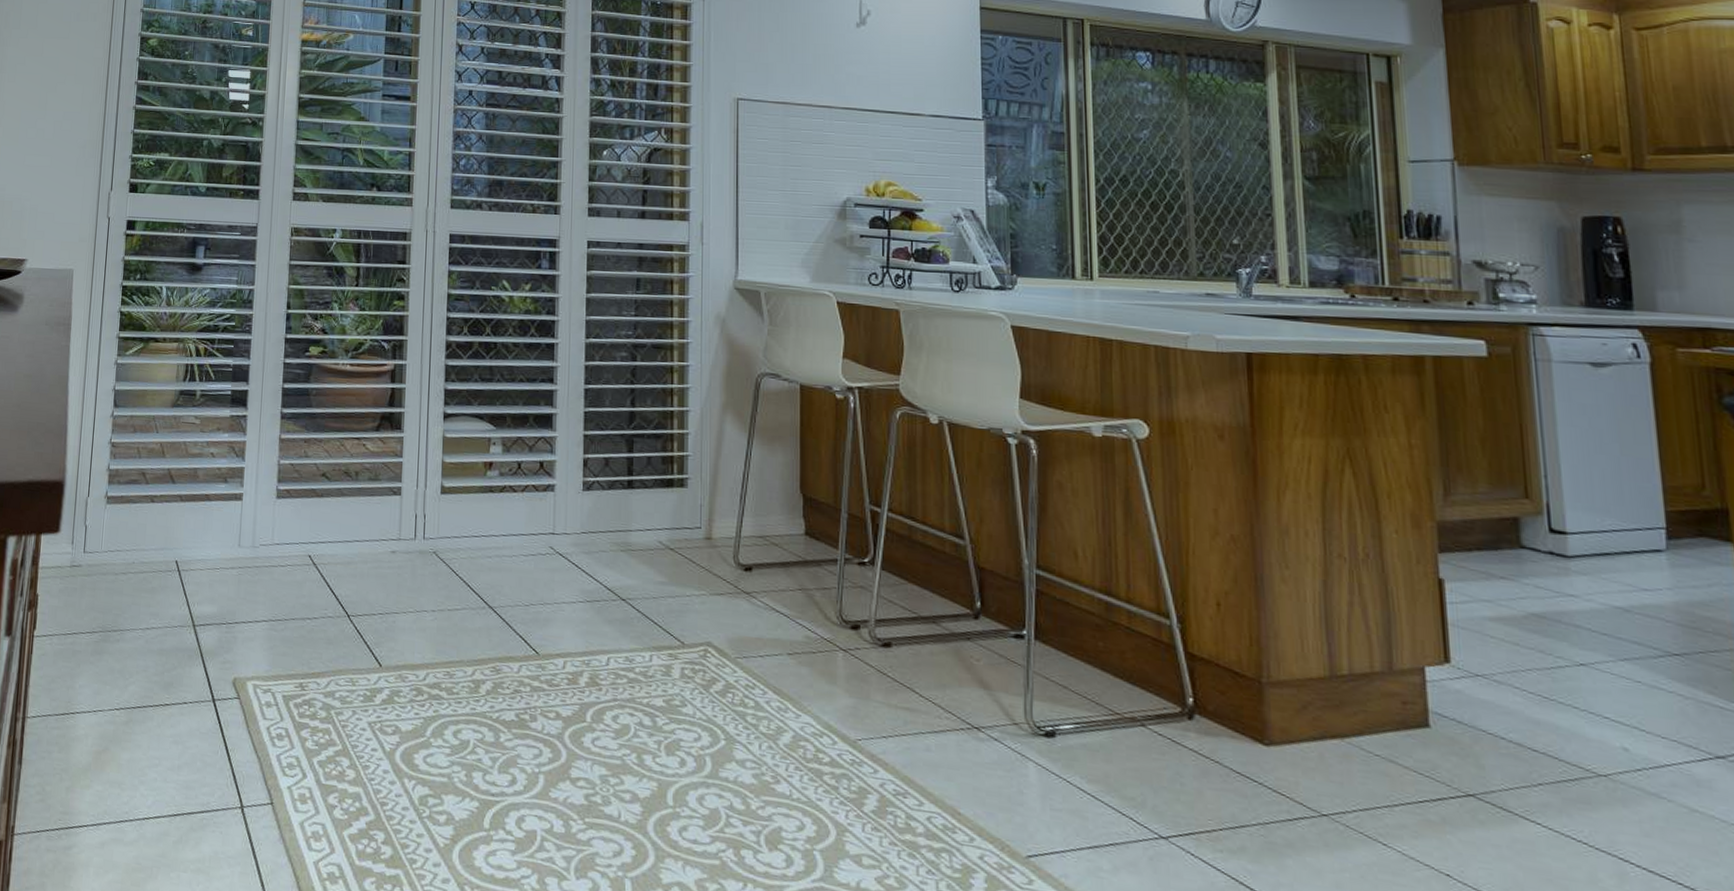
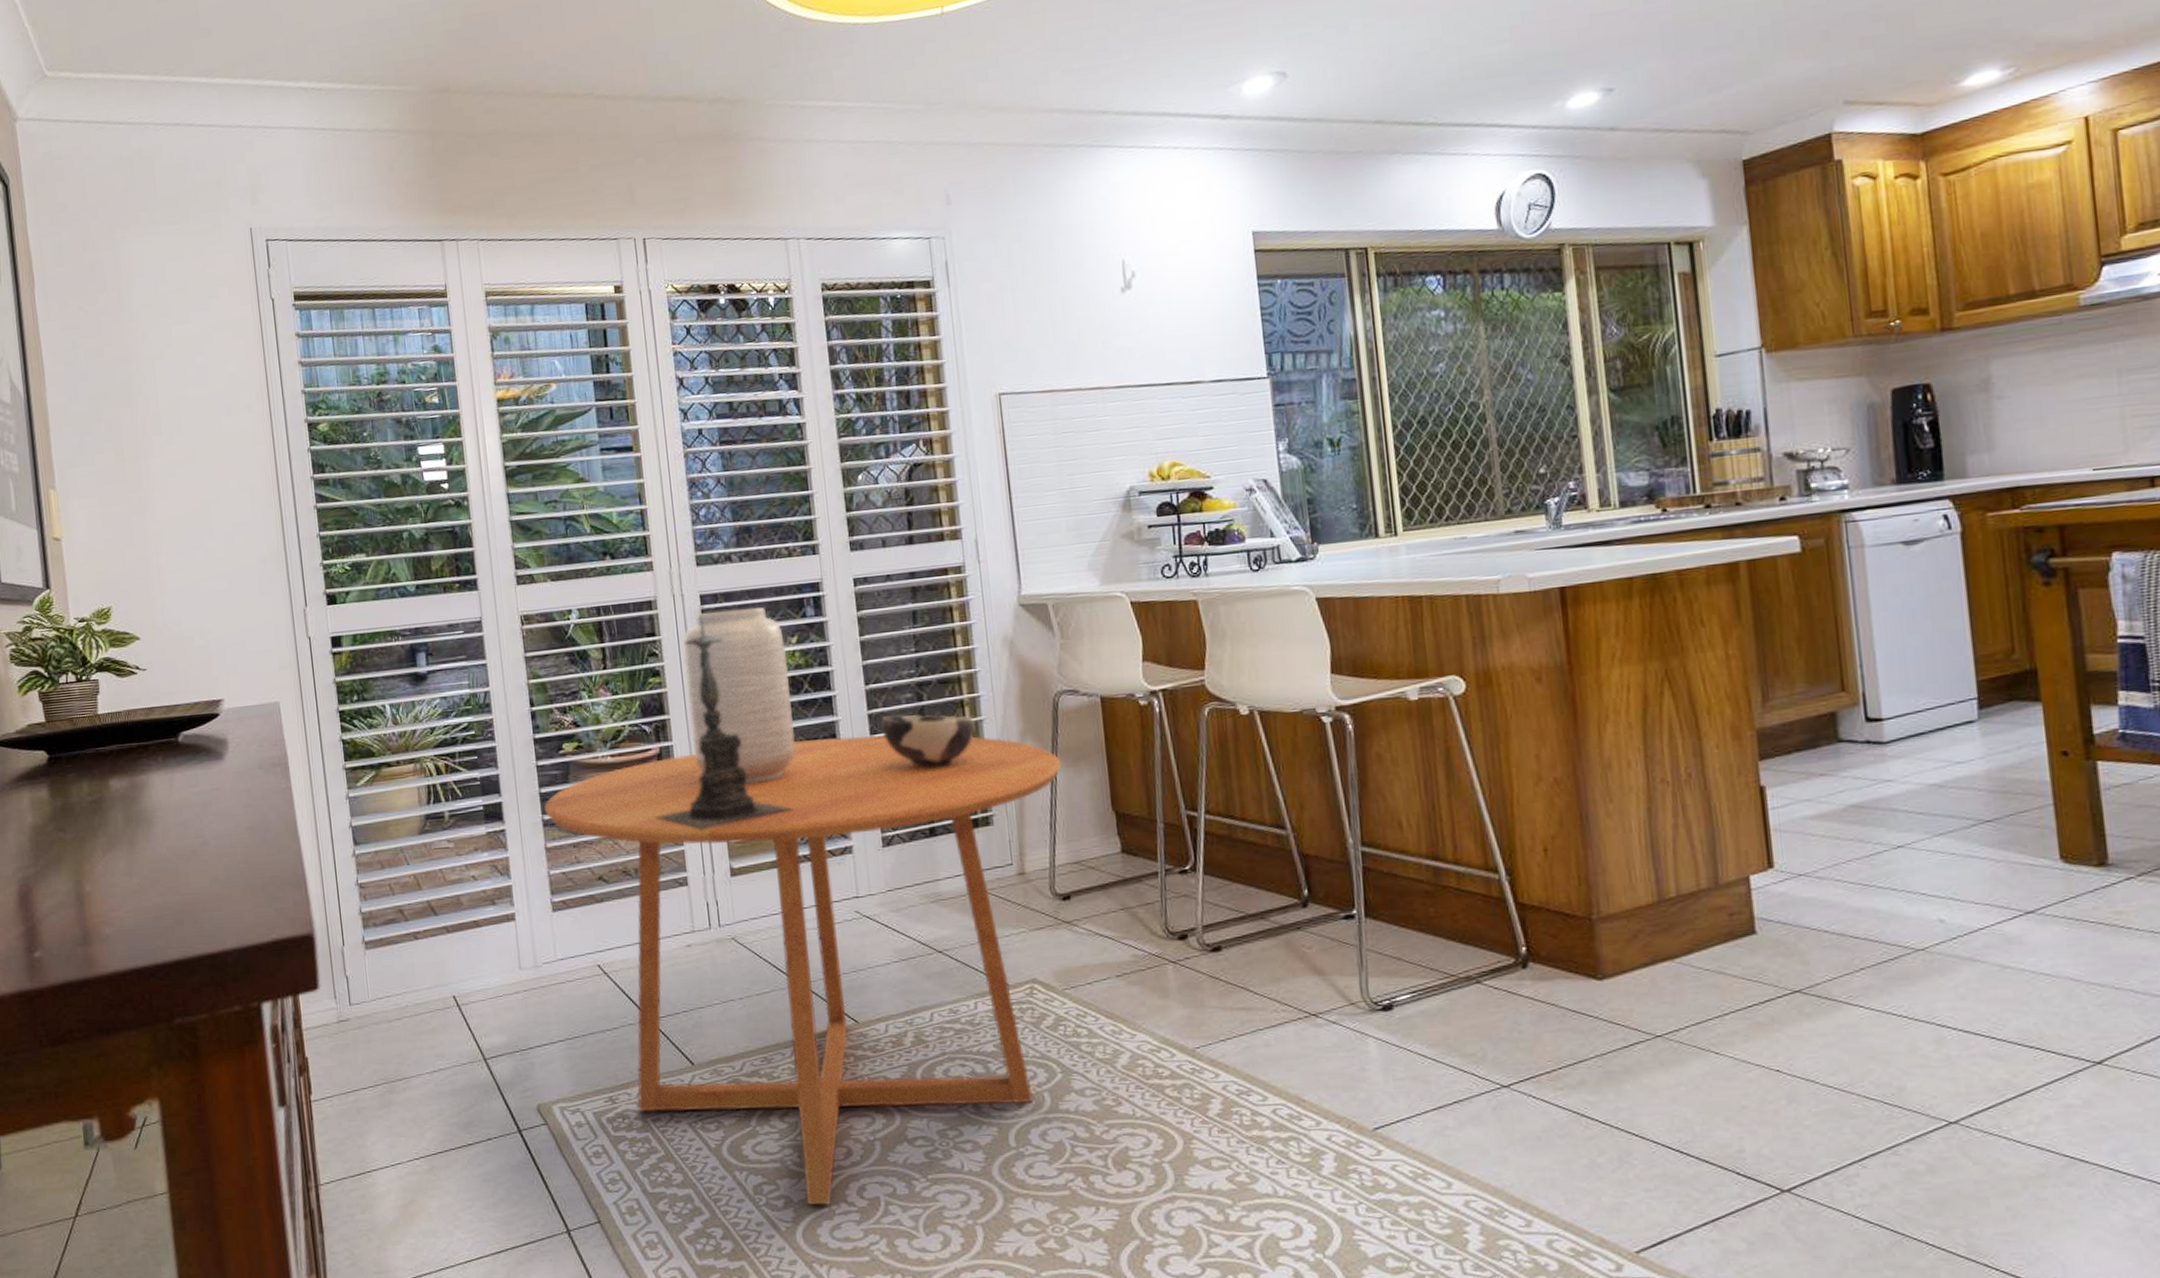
dining table: none [285,374,757,830] -> present [544,735,1062,1206]
candle holder: none [380,247,506,446] -> present [654,610,793,830]
vase: none [423,250,520,412] -> present [682,607,796,784]
bowl: none [596,369,682,424] -> present [881,714,975,767]

